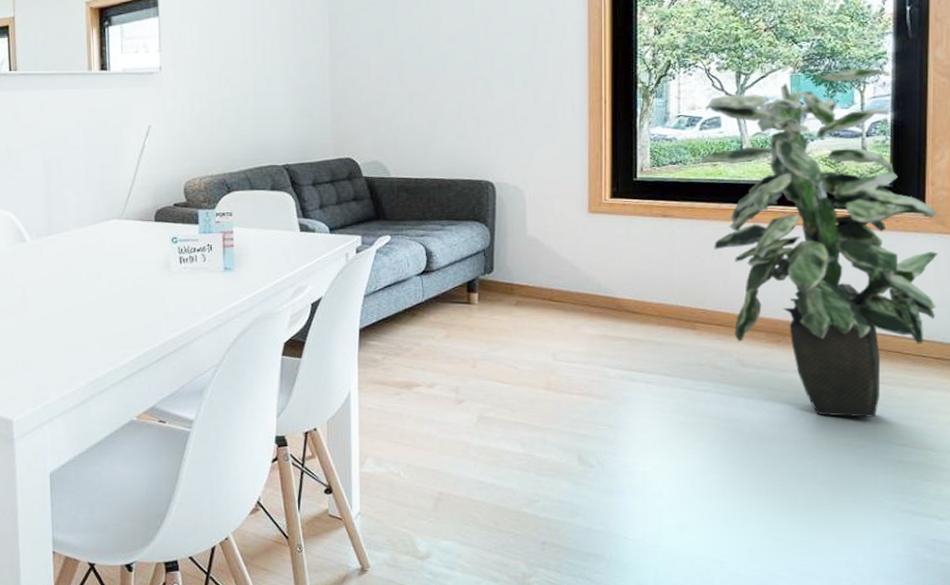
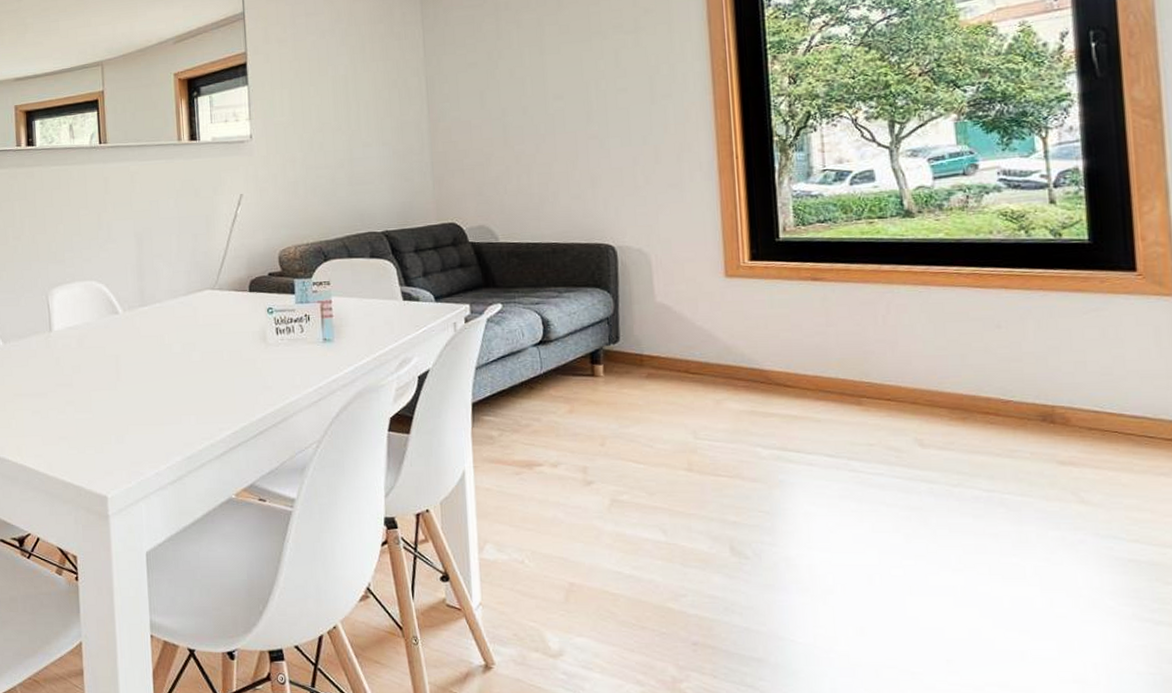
indoor plant: present [702,68,938,417] -> none [853,111,1162,508]

